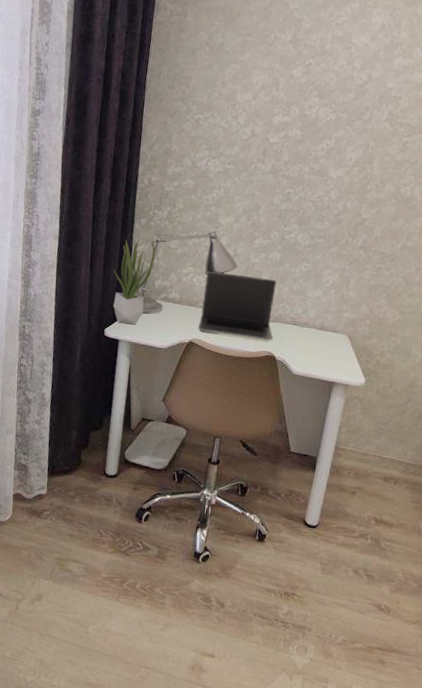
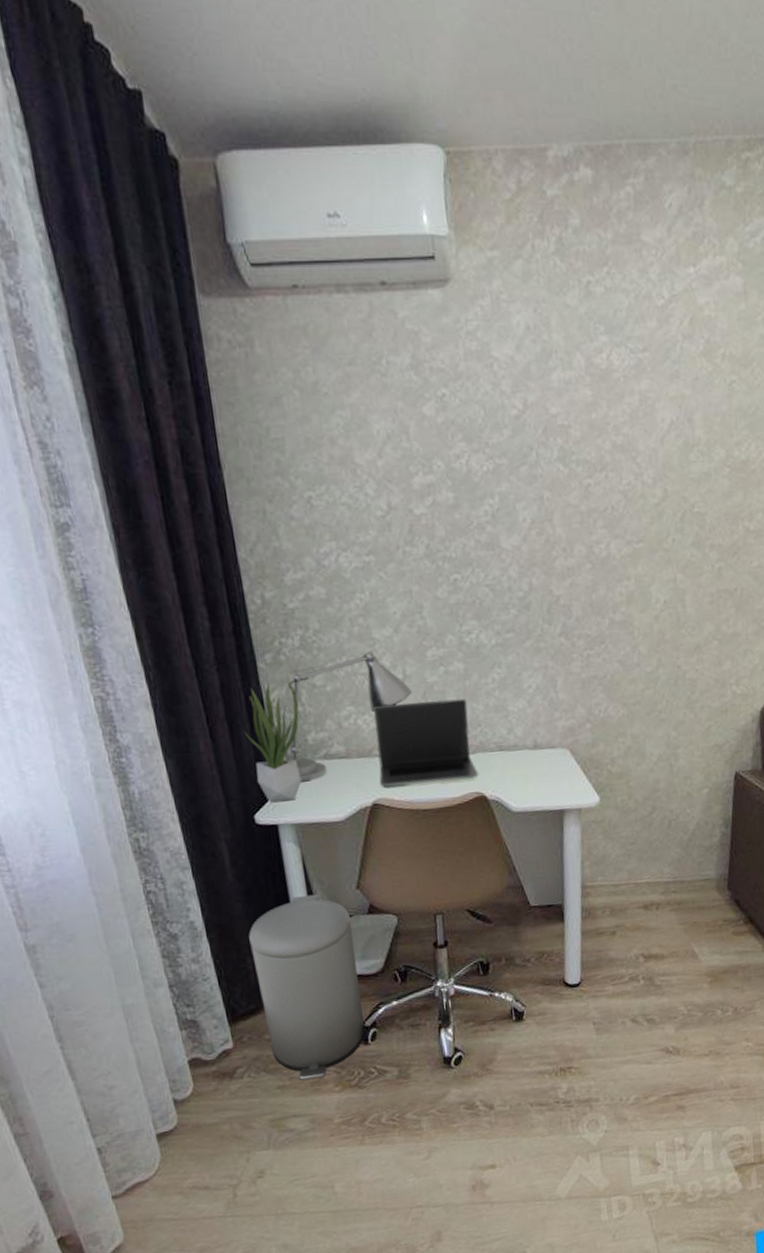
pedal bin: none [71,394,152,538] -> present [248,894,366,1081]

